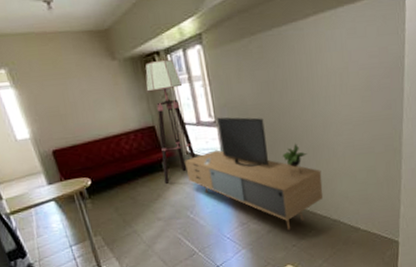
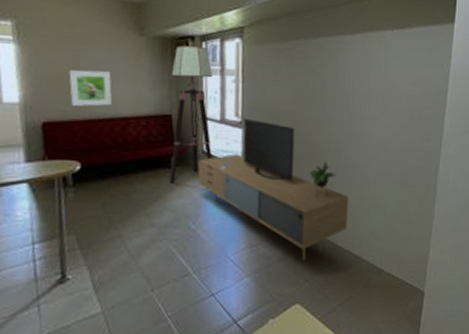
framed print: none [61,98,104,134] -> present [68,70,113,107]

